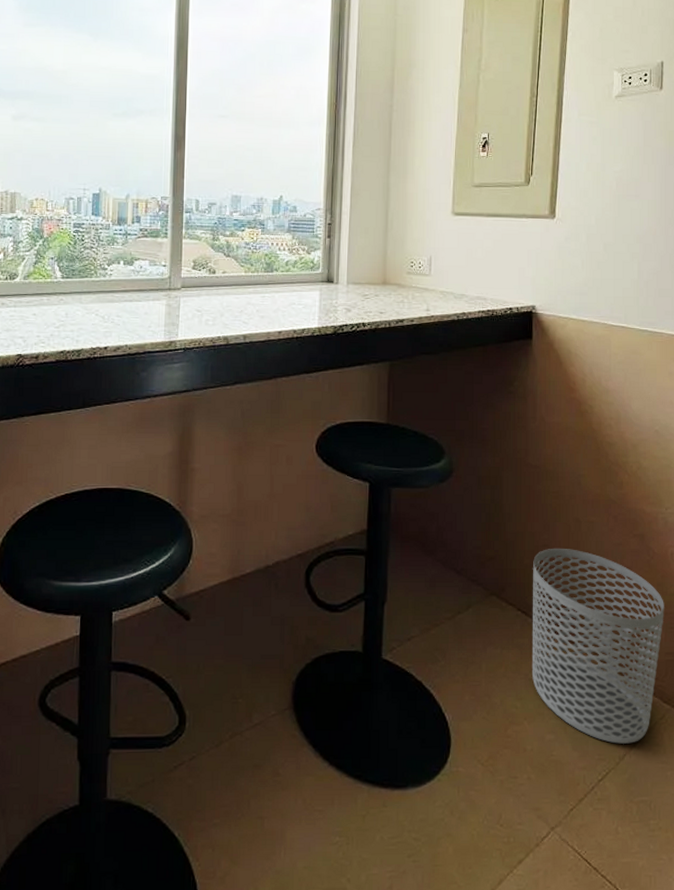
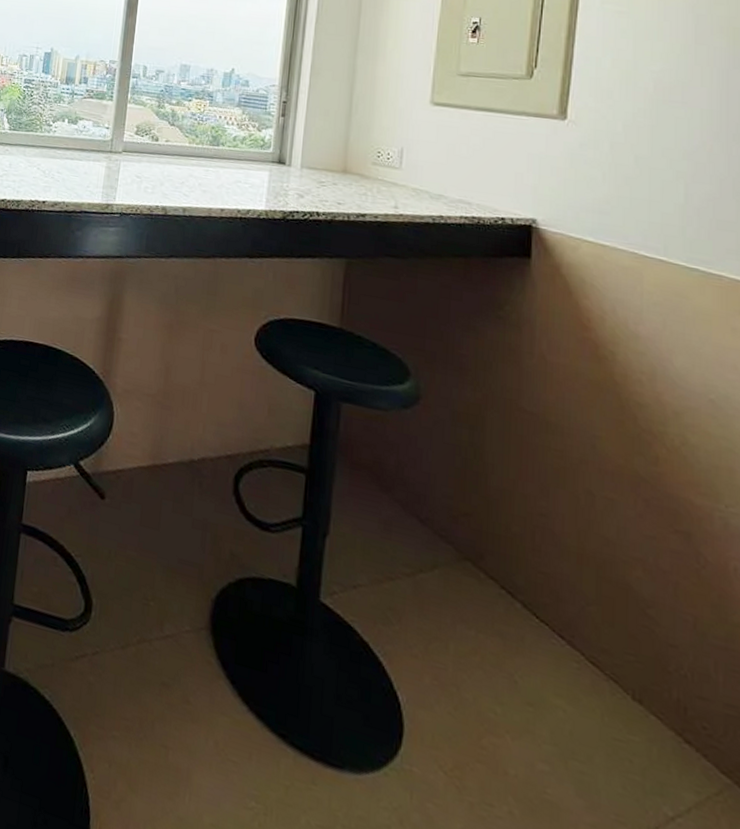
waste bin: present [531,548,664,744] -> none [518,519,723,816]

